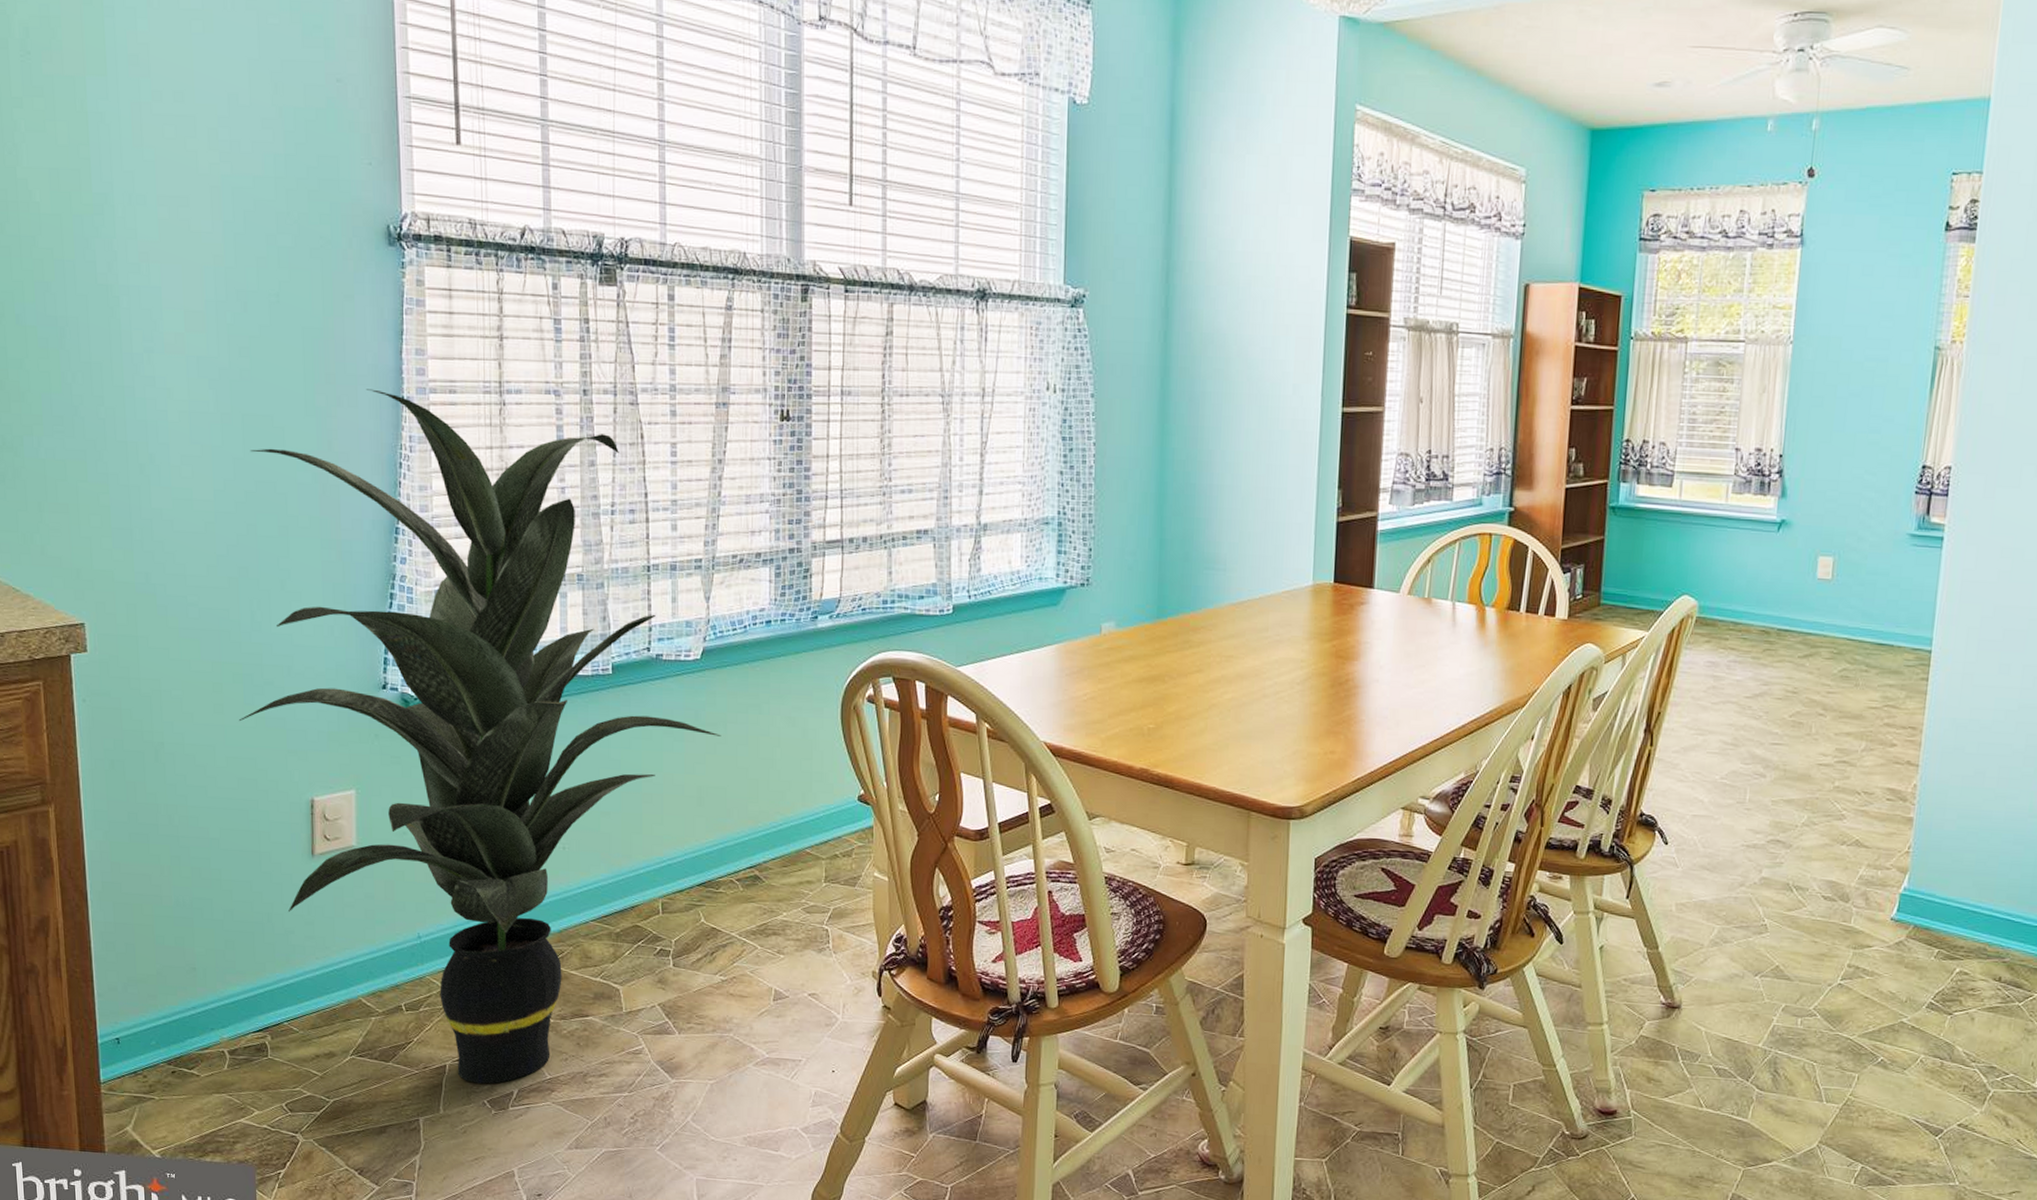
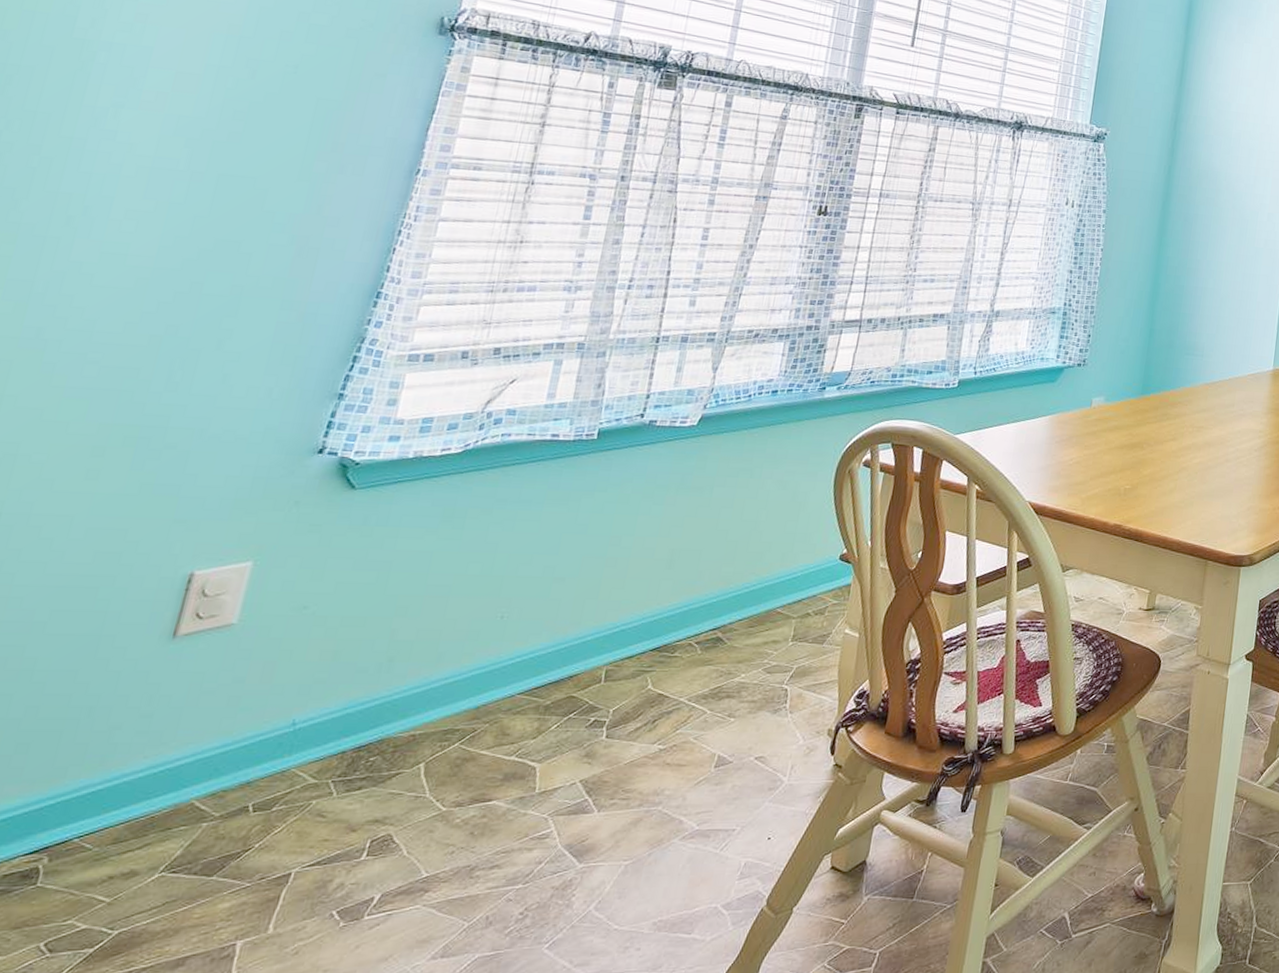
indoor plant: present [238,389,722,1084] -> none [116,160,706,891]

